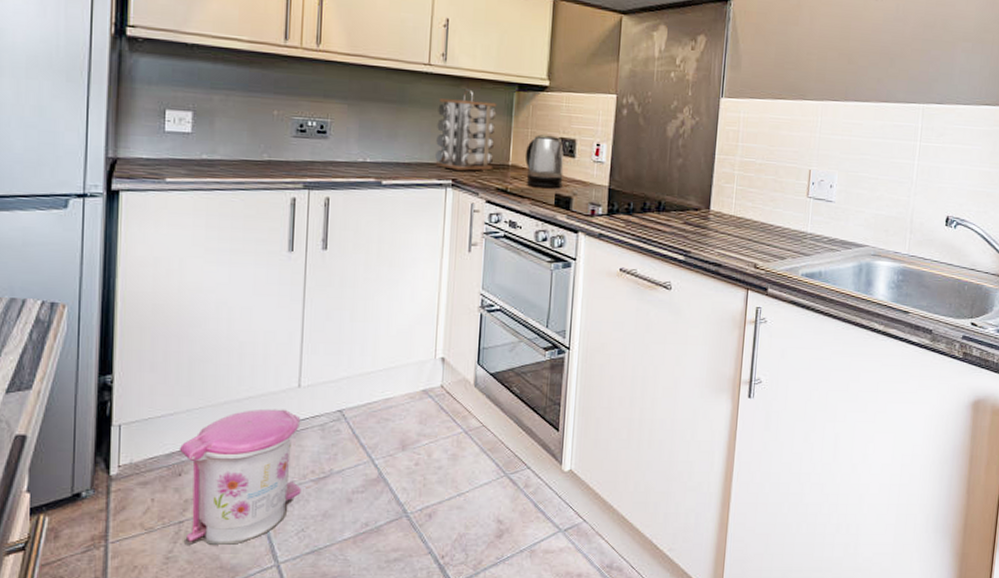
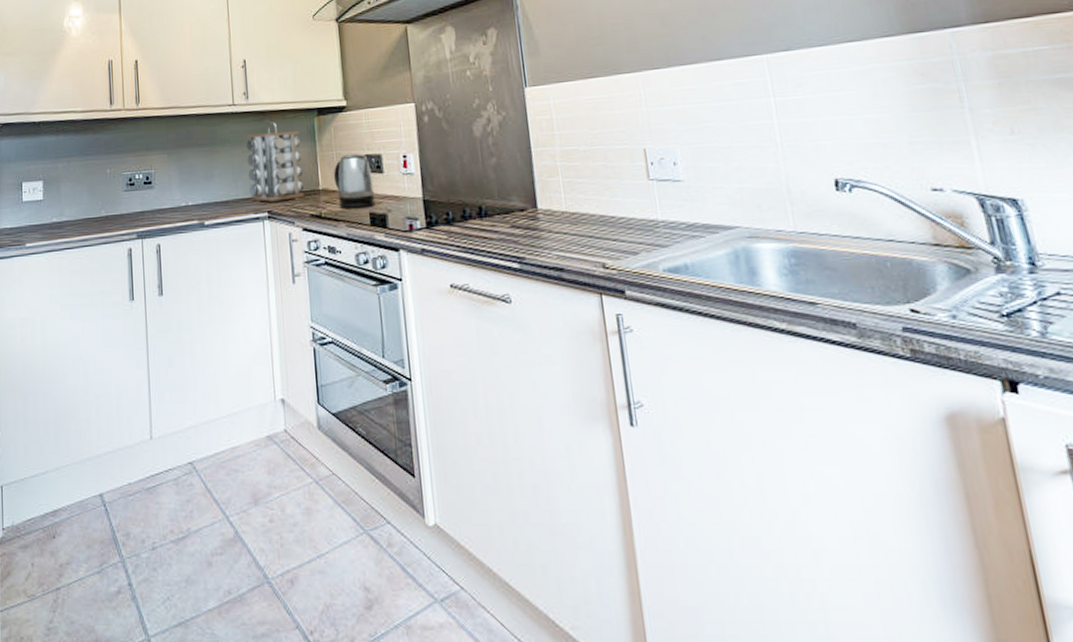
trash can: present [180,409,301,545] -> none [53,463,163,615]

